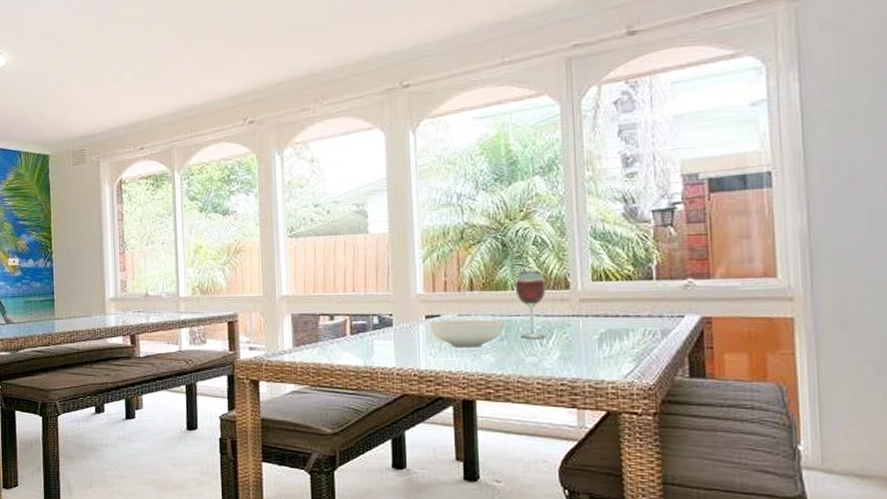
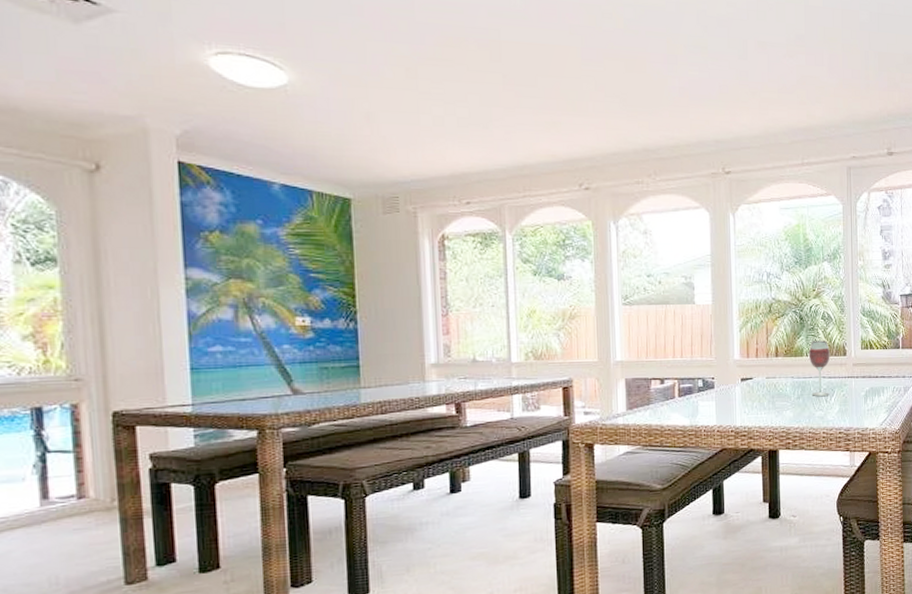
bowl: present [429,320,505,348] -> none [744,381,801,406]

